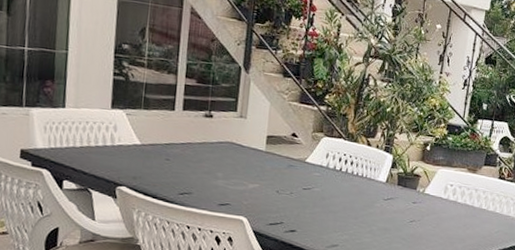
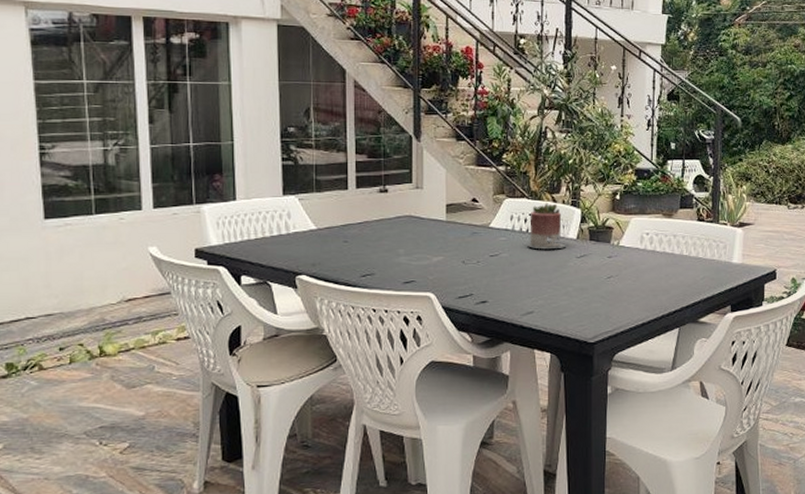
succulent planter: none [339,144,375,190] -> present [527,202,566,250]

